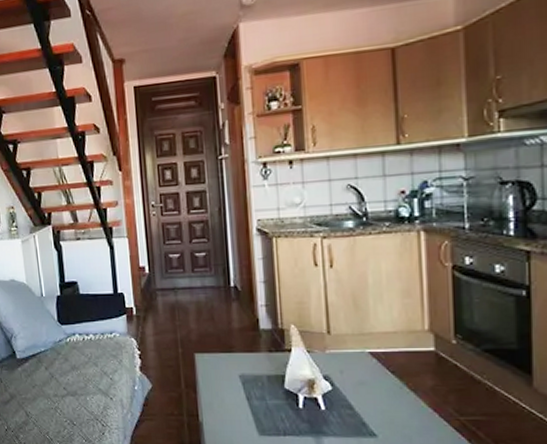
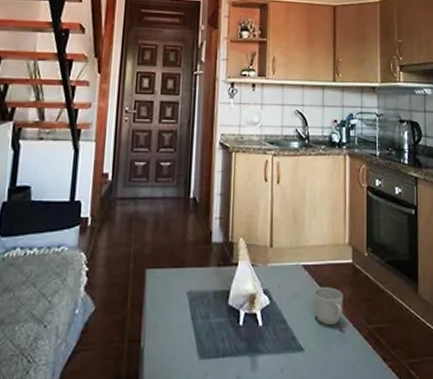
mug: none [384,375,425,413] -> present [313,287,343,325]

